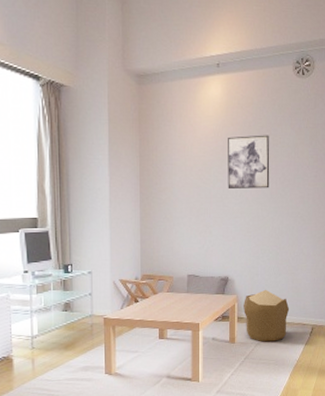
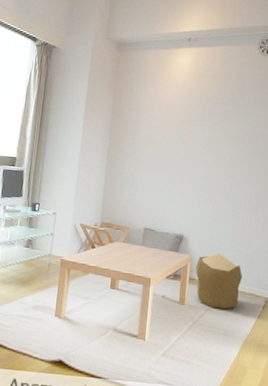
wall art: present [228,135,270,188] -> none [189,102,232,154]

